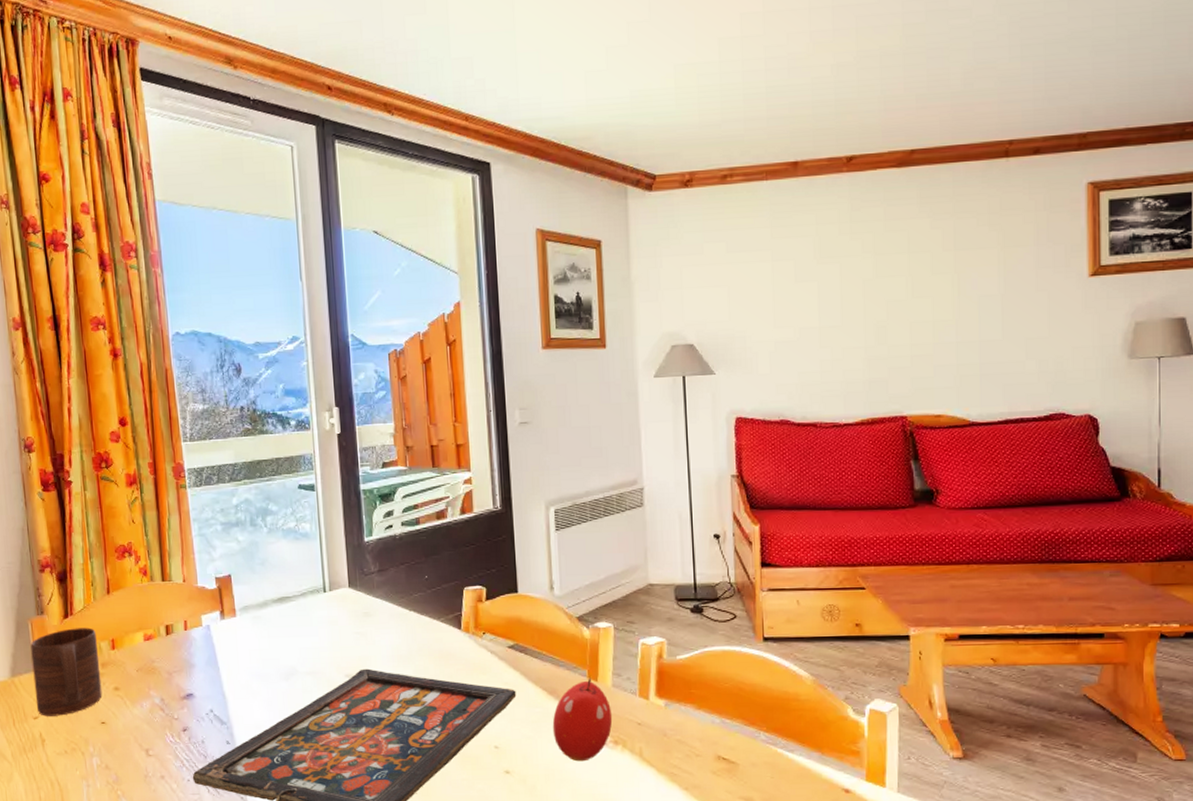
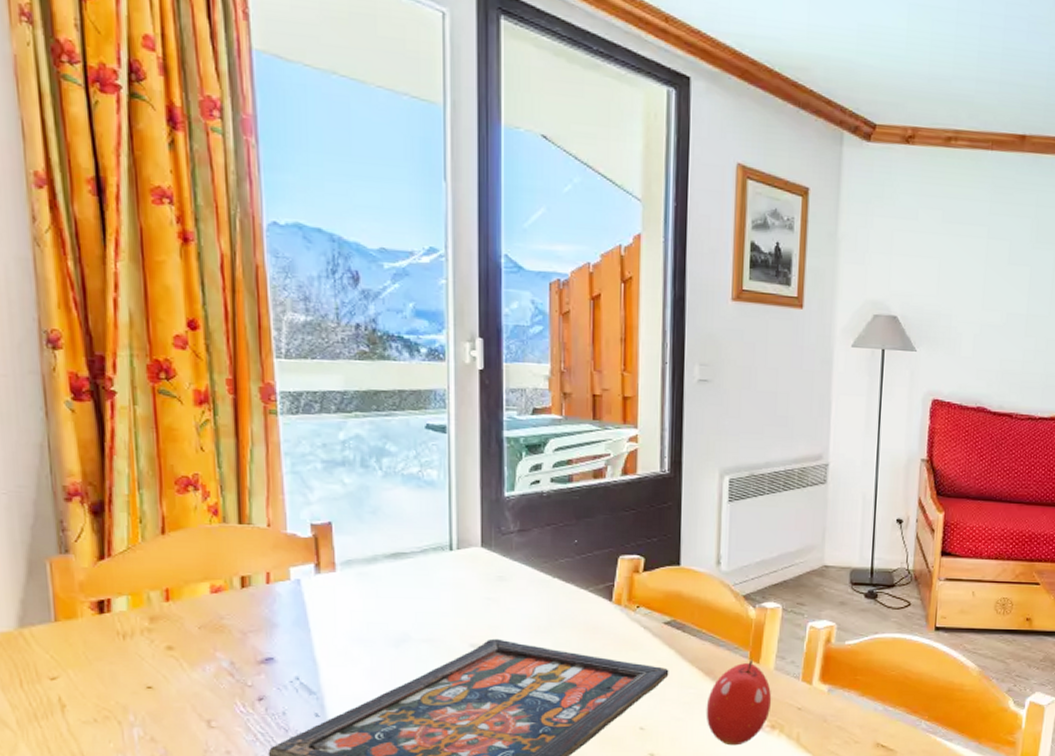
cup: present [30,627,103,716] -> none [48,572,150,678]

